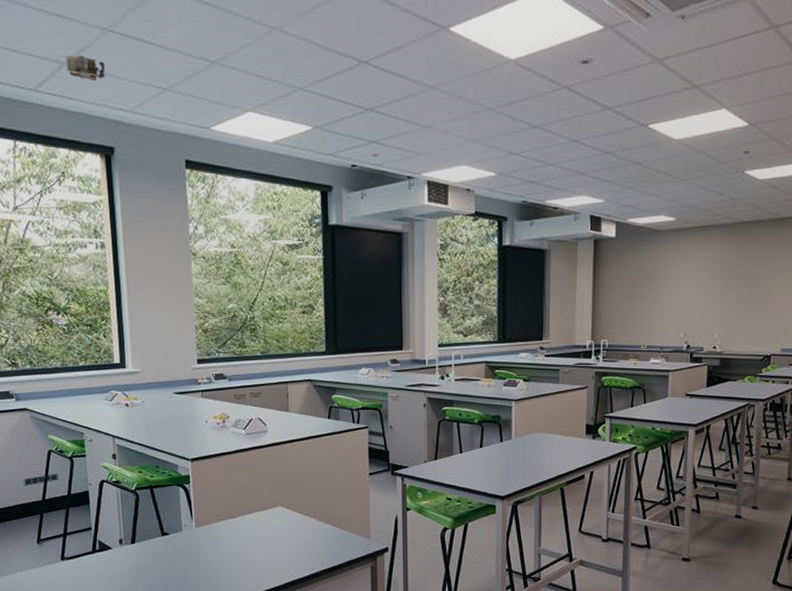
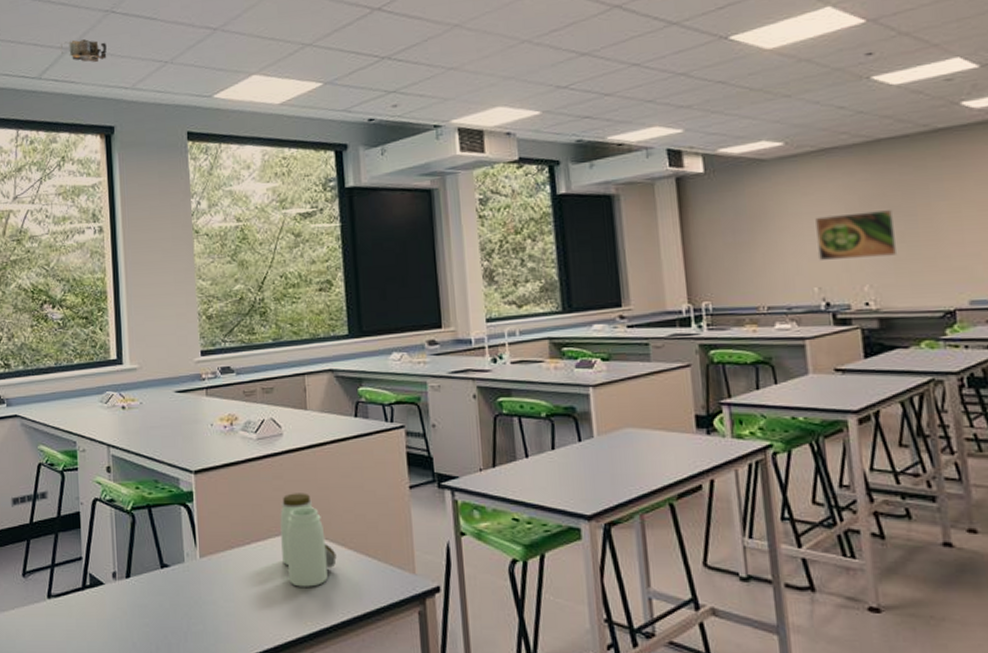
jar: none [263,477,309,549] -> present [280,493,337,587]
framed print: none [687,278,743,312] -> present [815,210,898,260]

